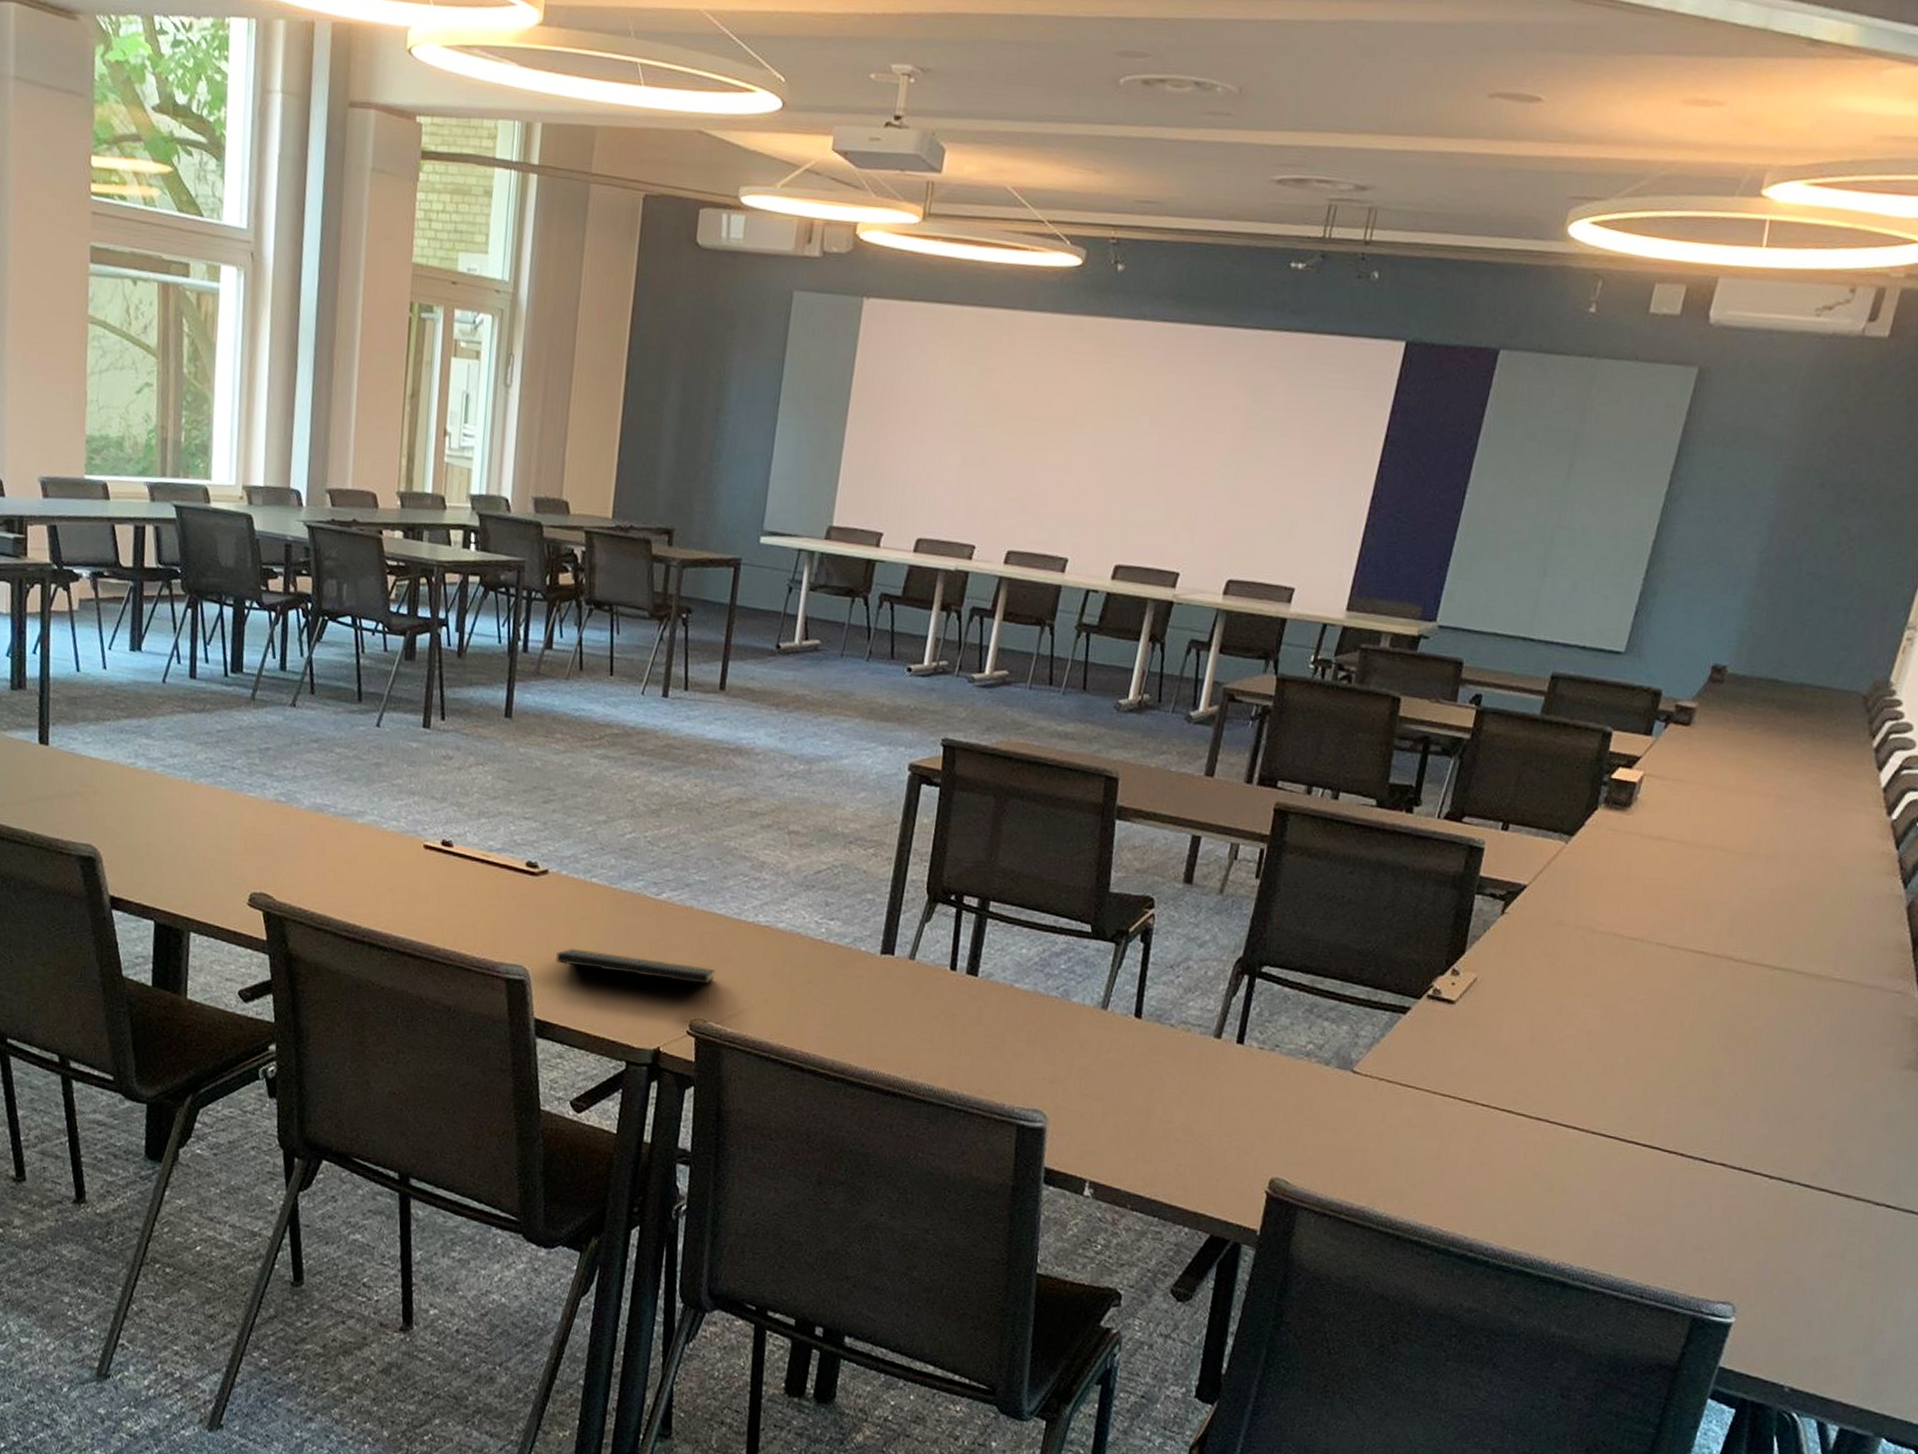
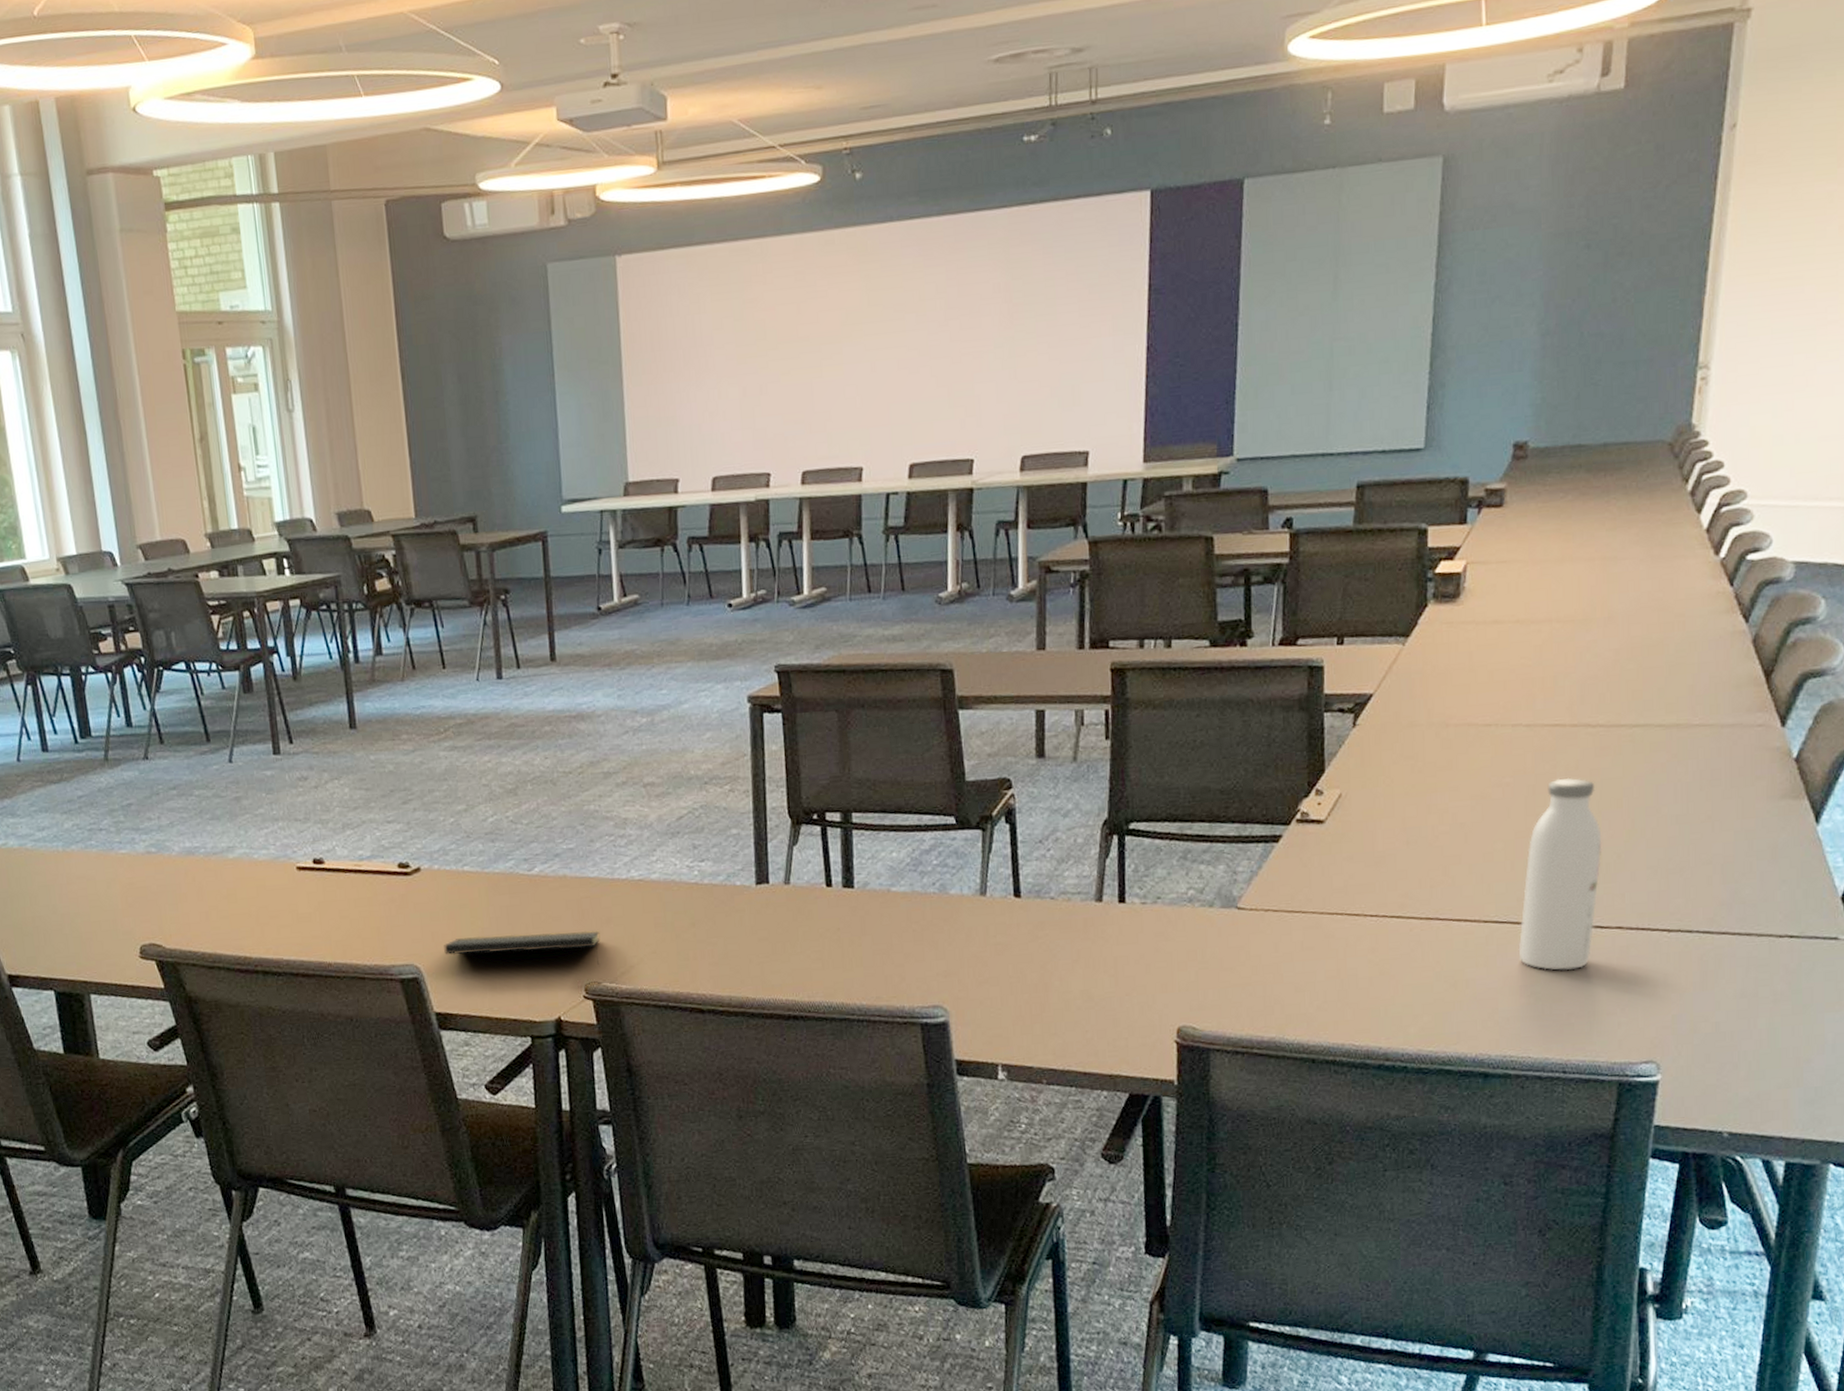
water bottle: none [1618,1005,1727,1197] -> present [1518,777,1602,970]

